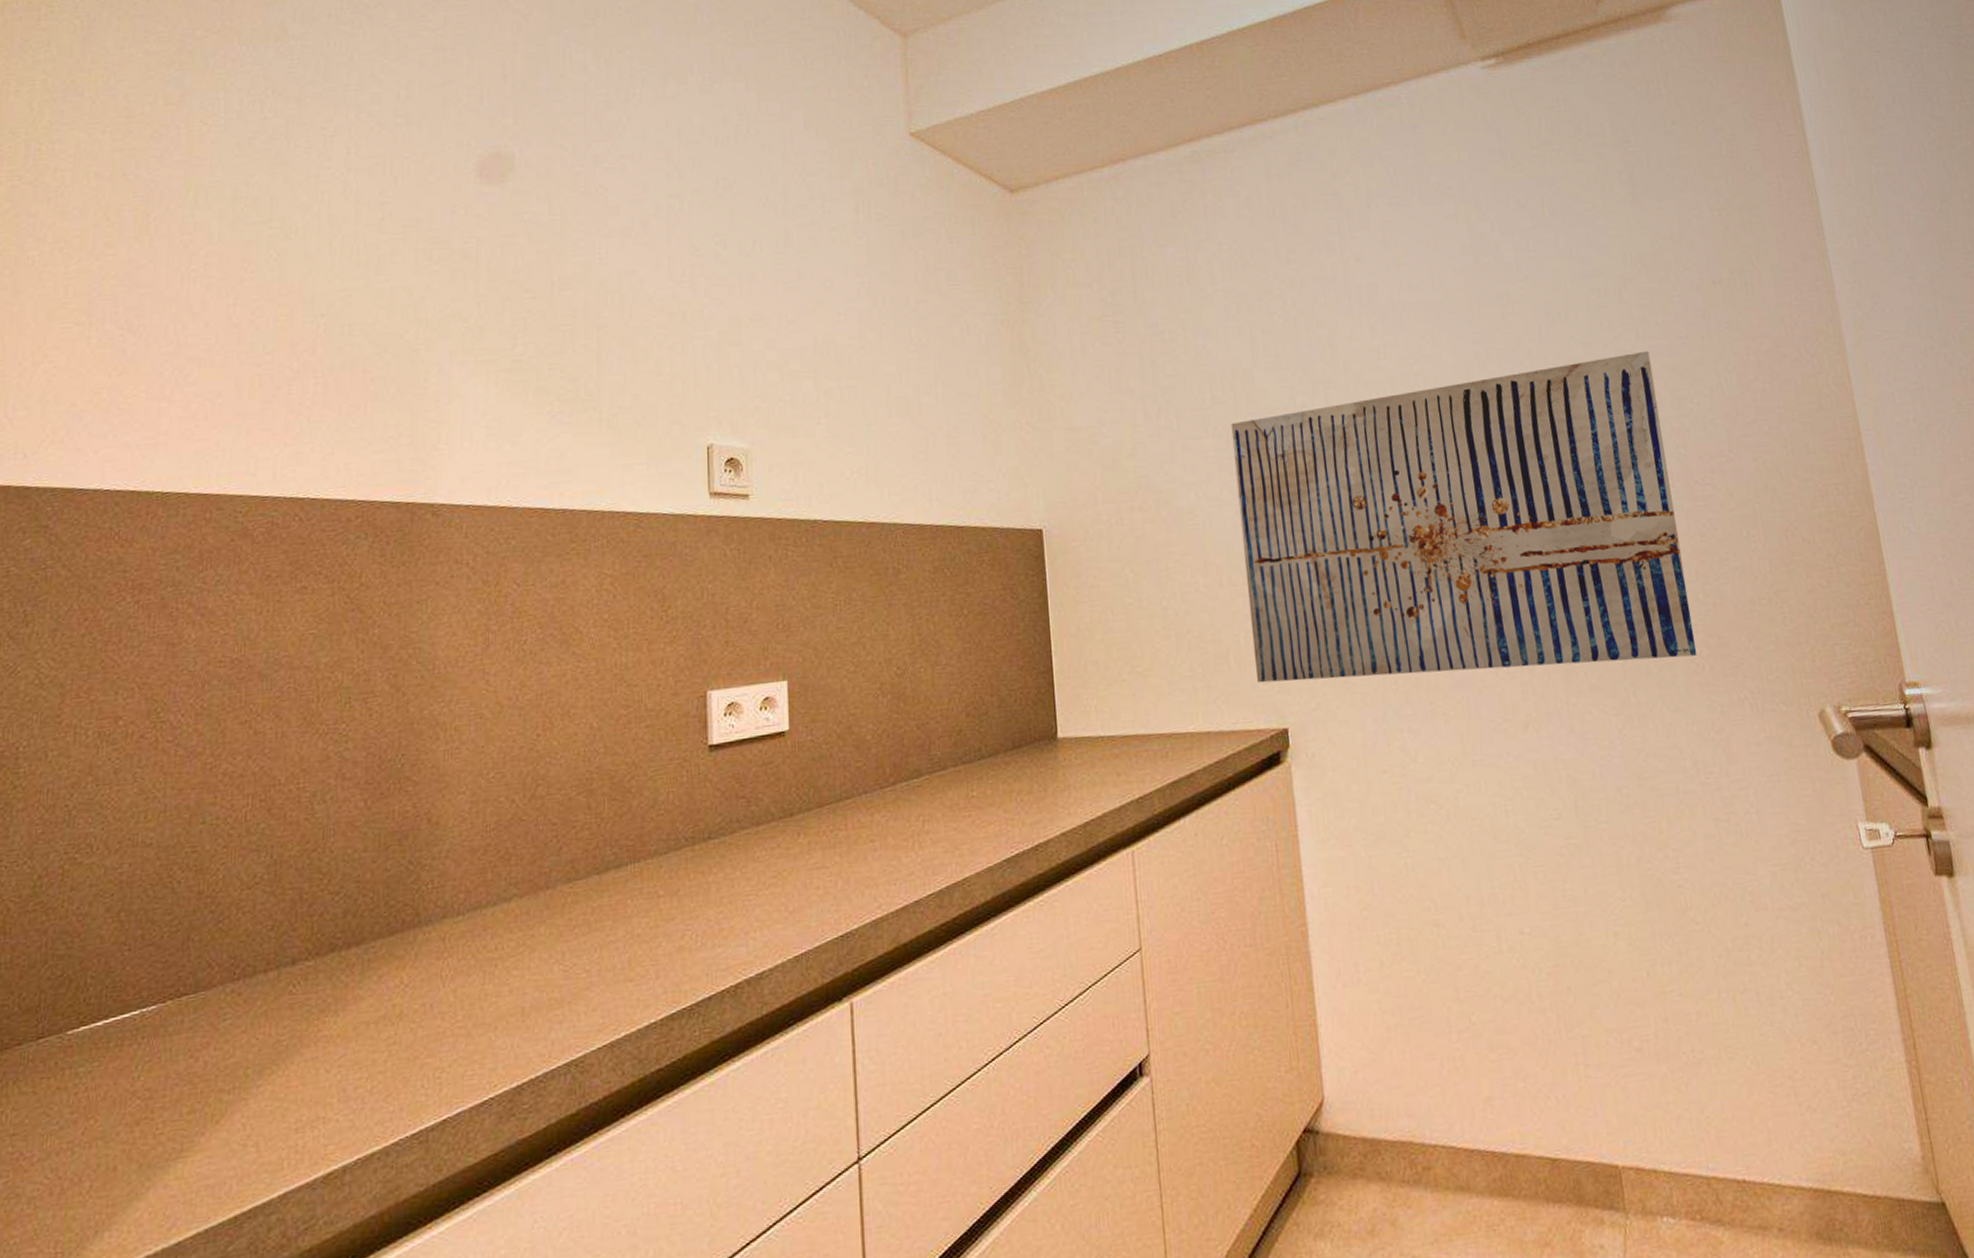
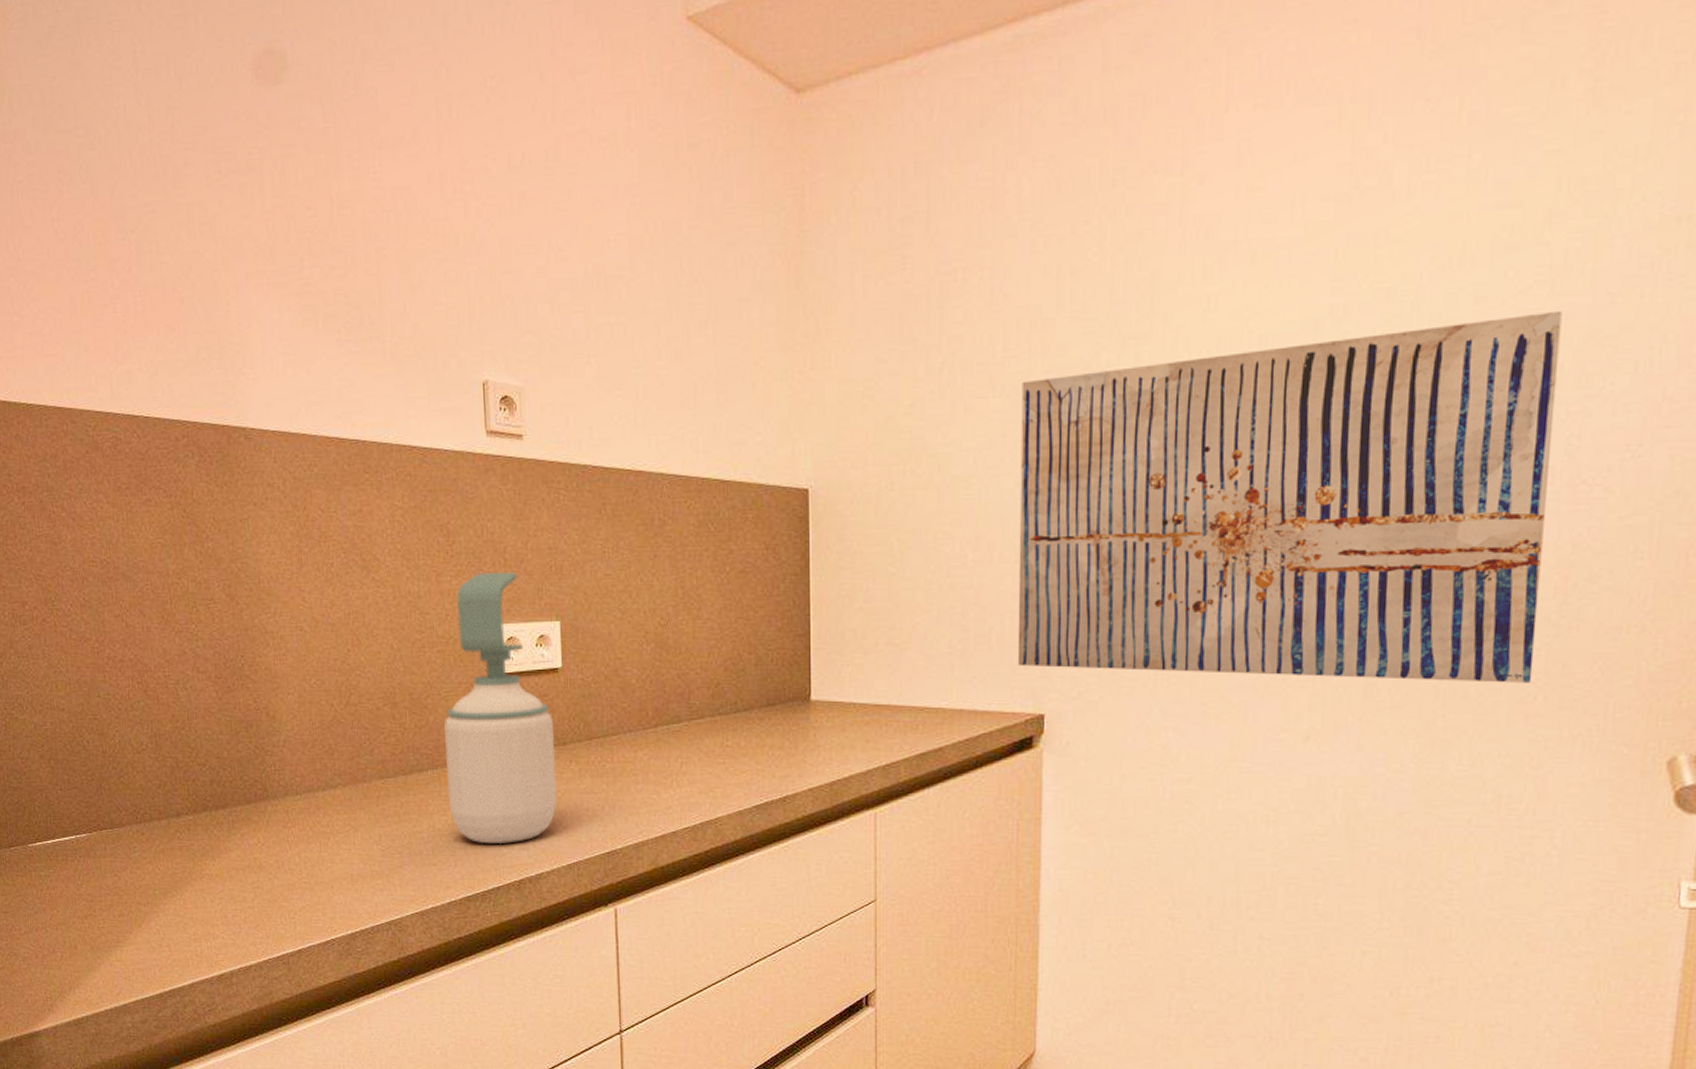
soap bottle: none [650,633,783,945] -> present [444,572,557,845]

